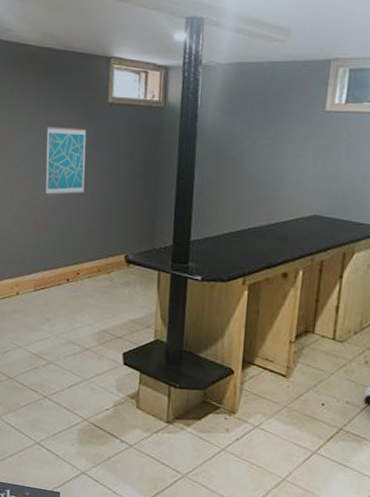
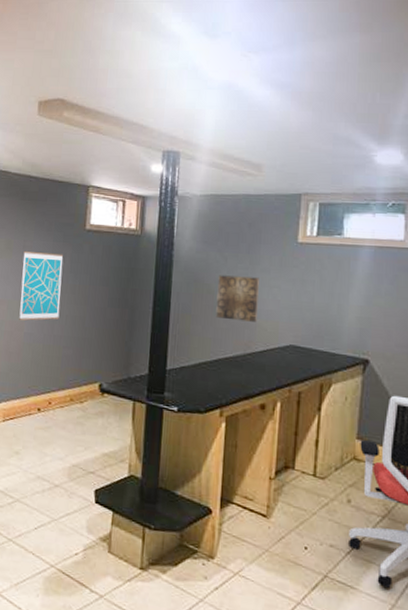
wall art: none [239,146,284,193] -> present [216,275,259,322]

